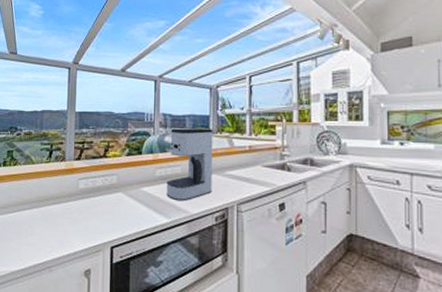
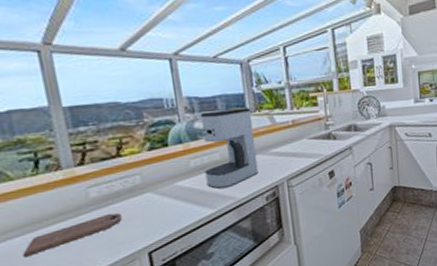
cutting board: none [27,204,97,228] -> present [22,213,122,258]

